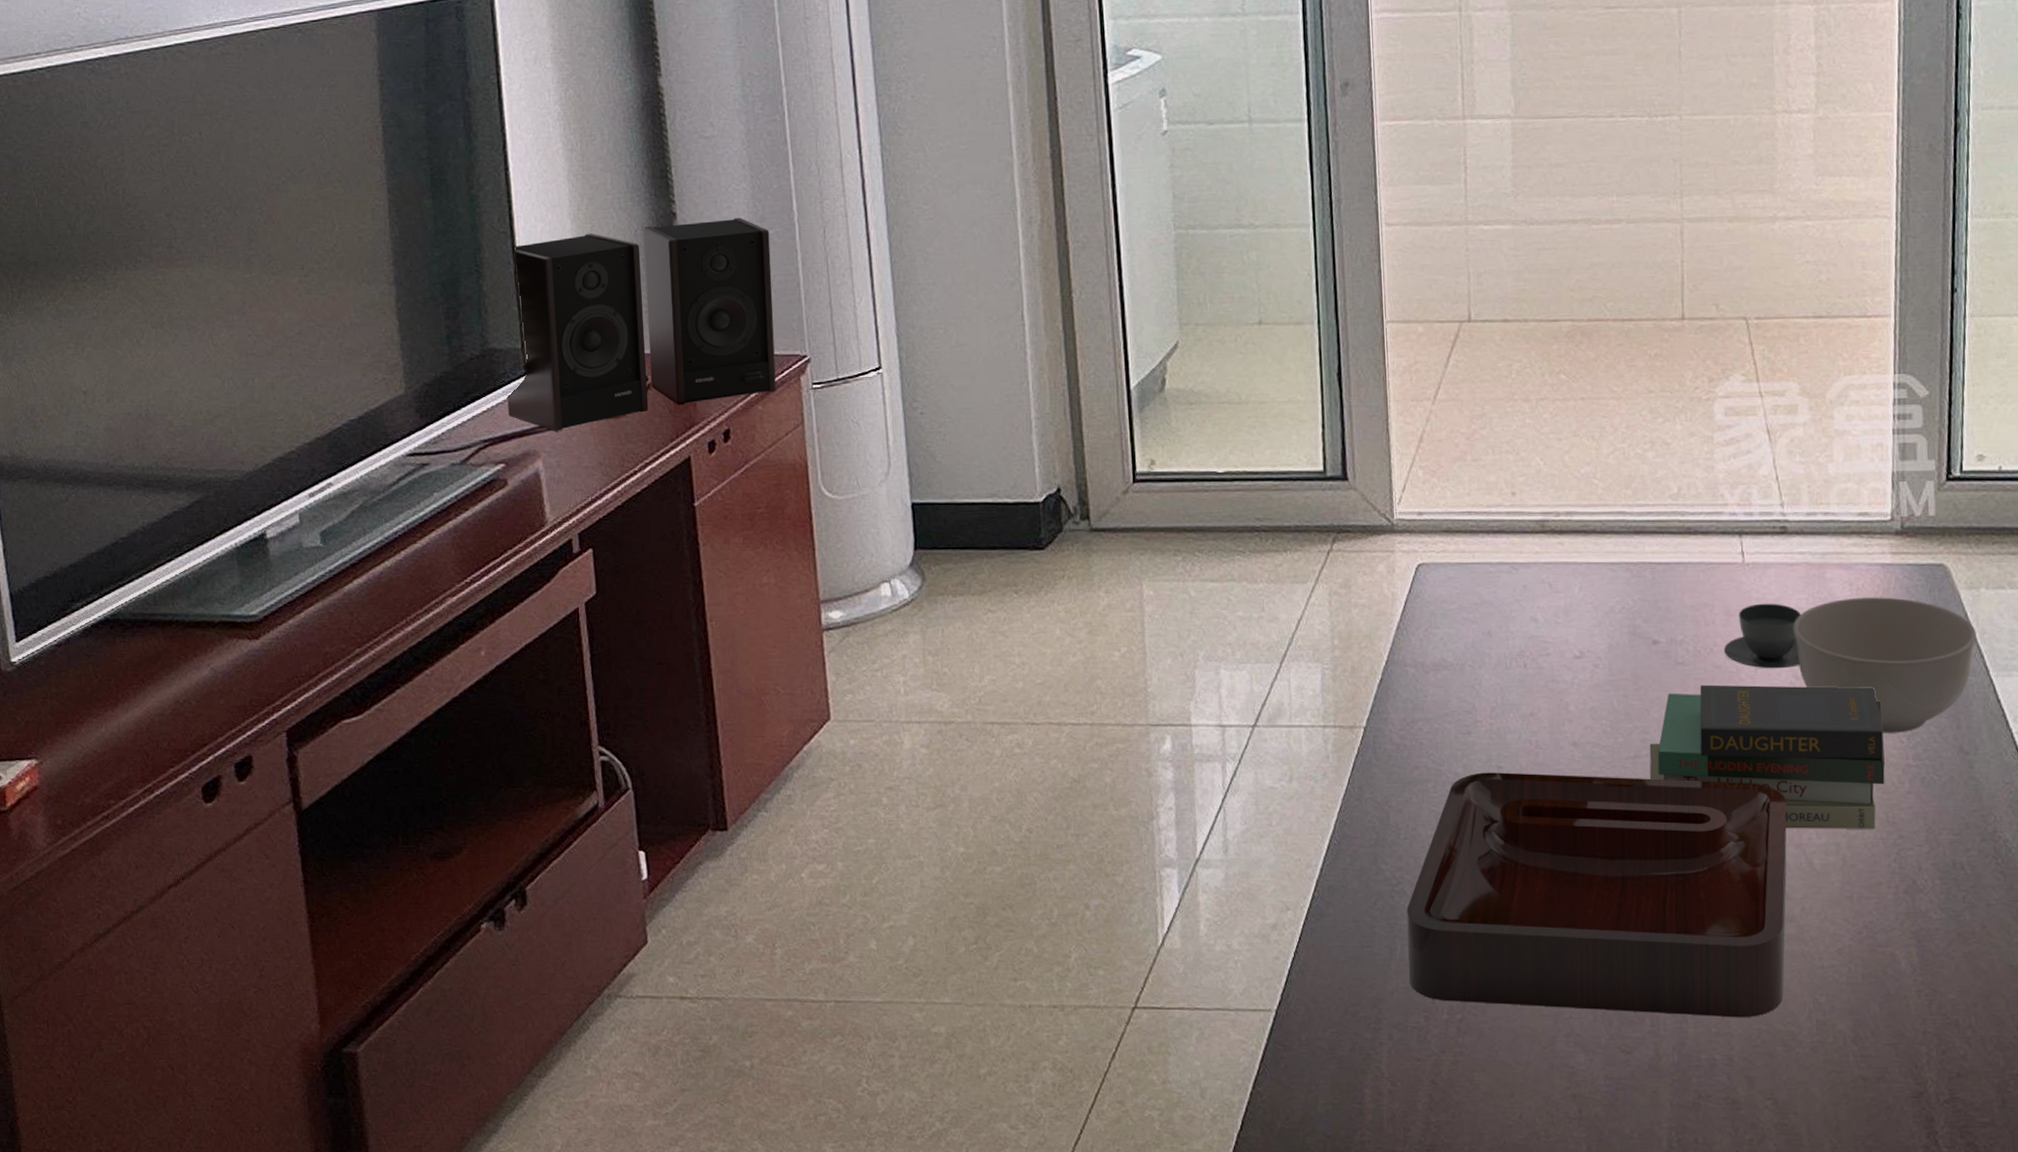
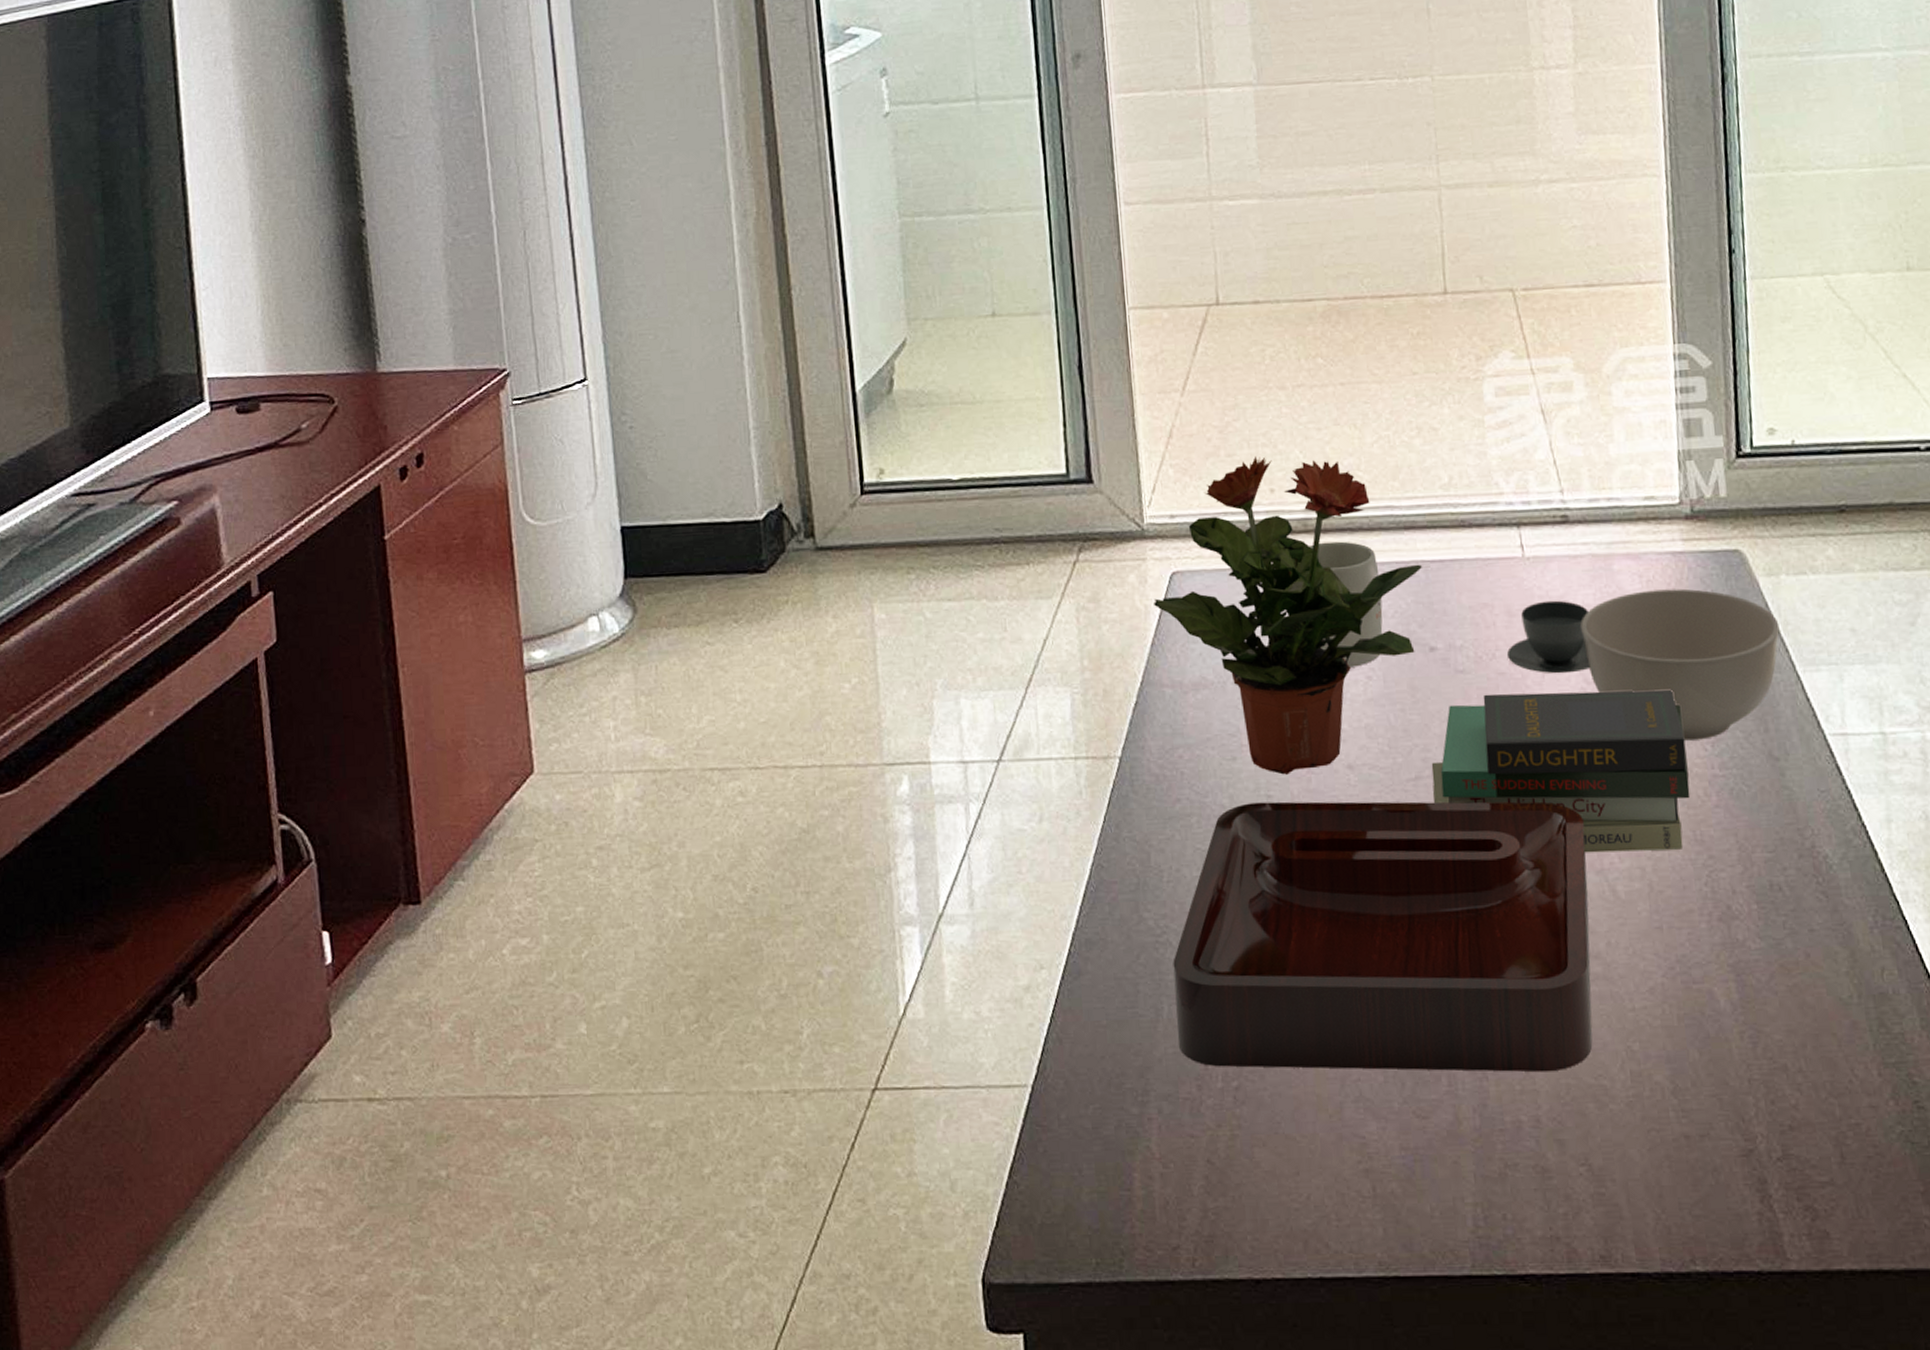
speaker: present [507,217,776,431] -> none [182,222,474,463]
potted plant: none [1400,461,1650,749] -> present [1154,456,1423,775]
mug: none [1545,542,1611,656] -> present [1309,541,1383,667]

